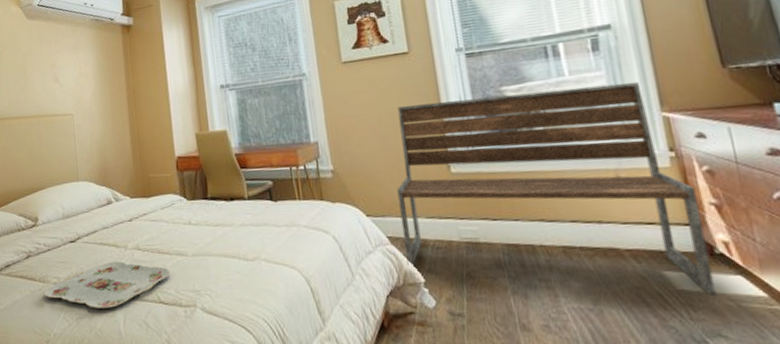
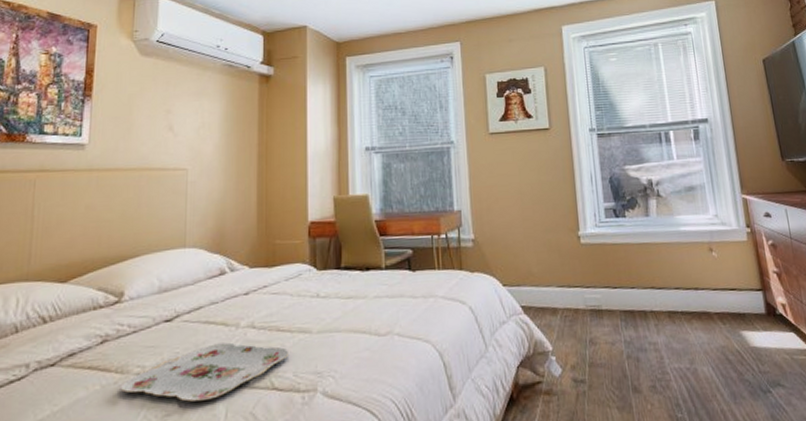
bench: present [397,81,716,296] -> none [532,167,777,351]

